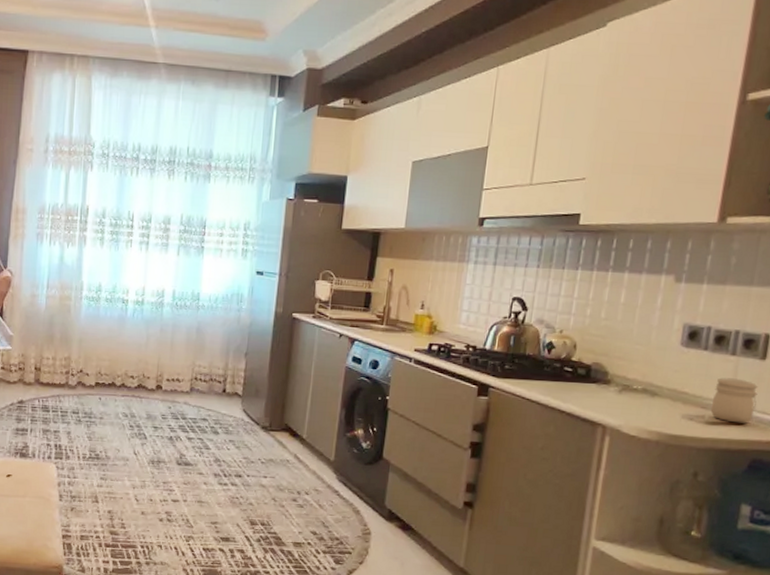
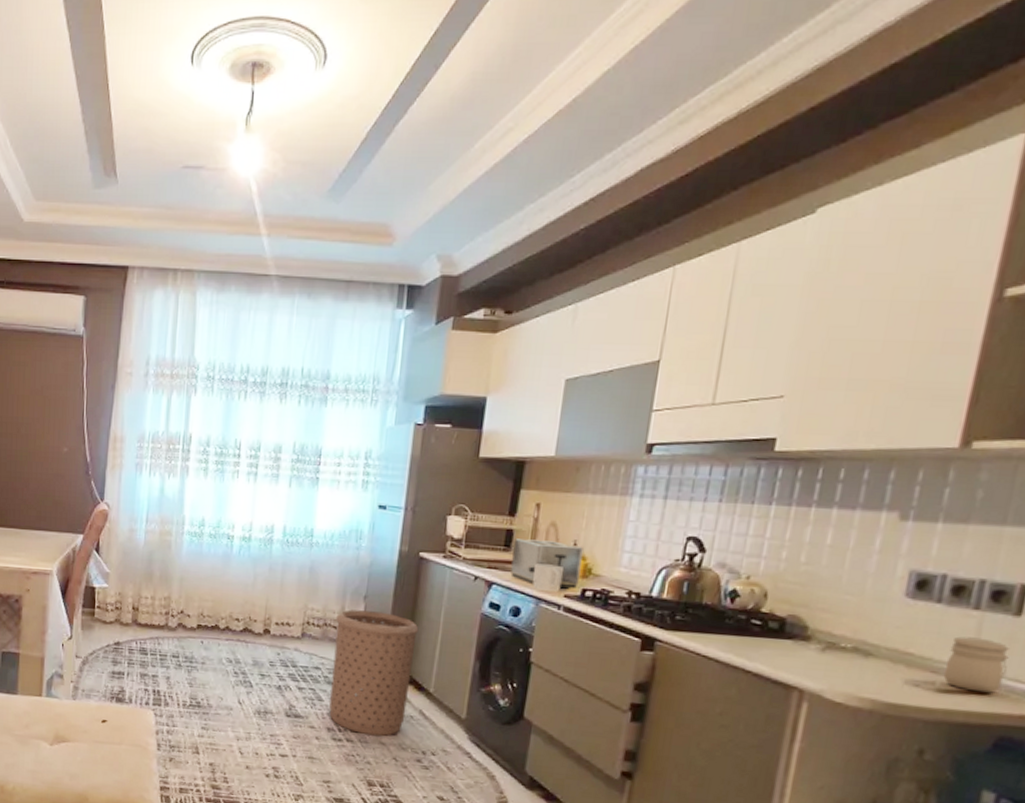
laundry basket: none [215,366,293,480] -> present [329,609,419,736]
toaster: none [370,300,430,344] -> present [510,538,583,590]
mug: none [388,322,413,347] -> present [532,563,563,593]

